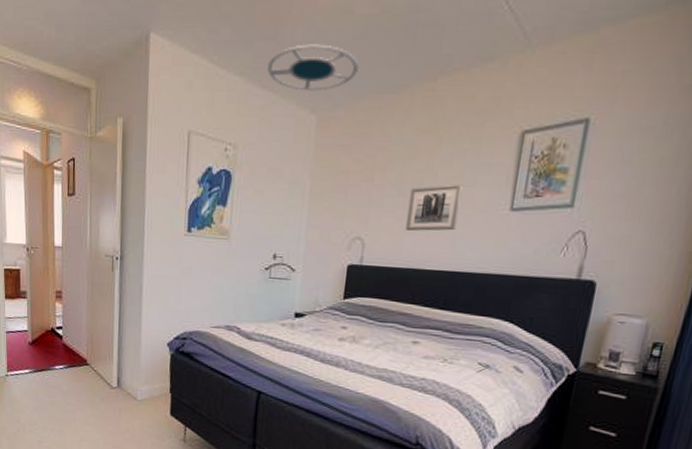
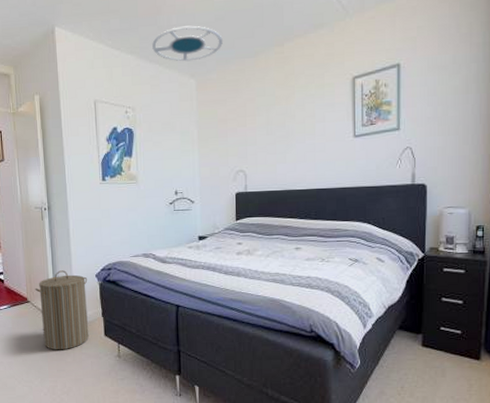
laundry hamper: none [96,333,158,425] -> present [35,270,89,350]
wall art: present [405,184,463,231] -> none [276,121,316,160]

